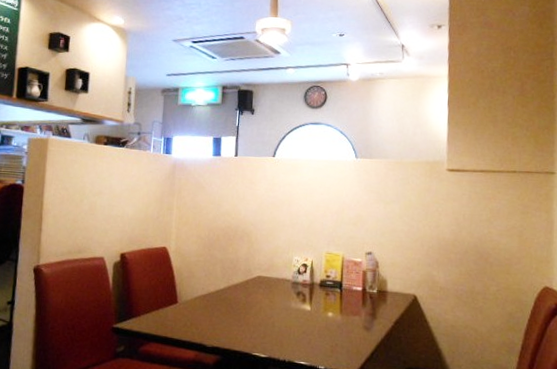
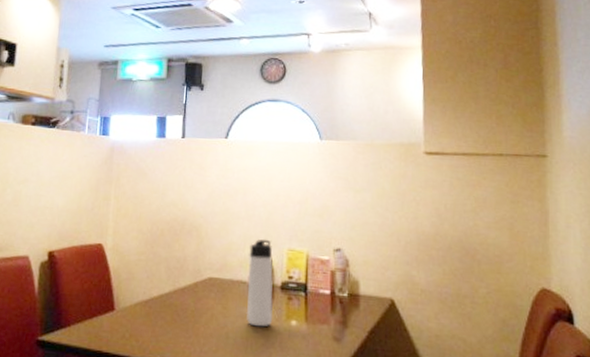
thermos bottle: none [289,243,314,318] -> present [246,239,274,327]

